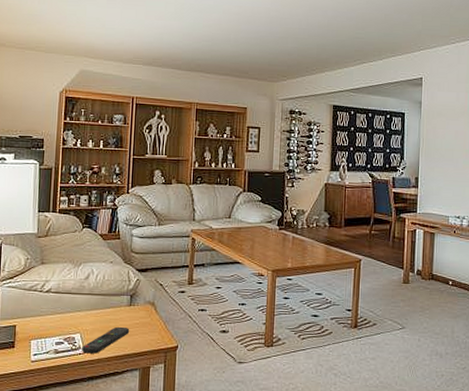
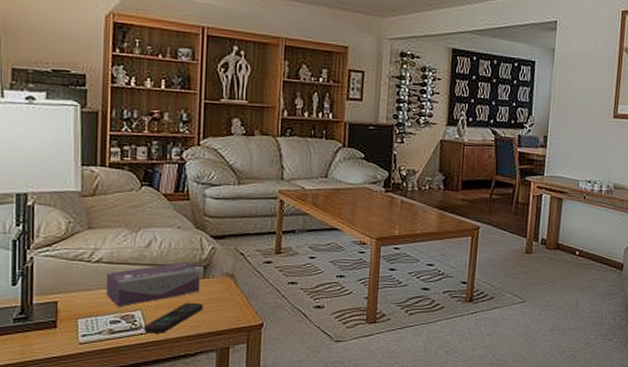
tissue box: none [53,292,128,331] -> present [105,262,201,307]

